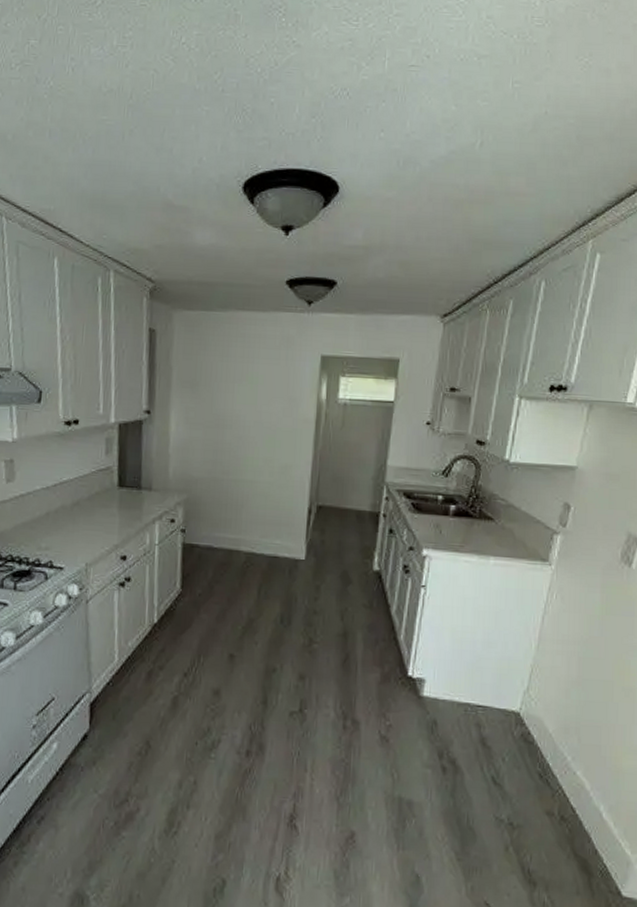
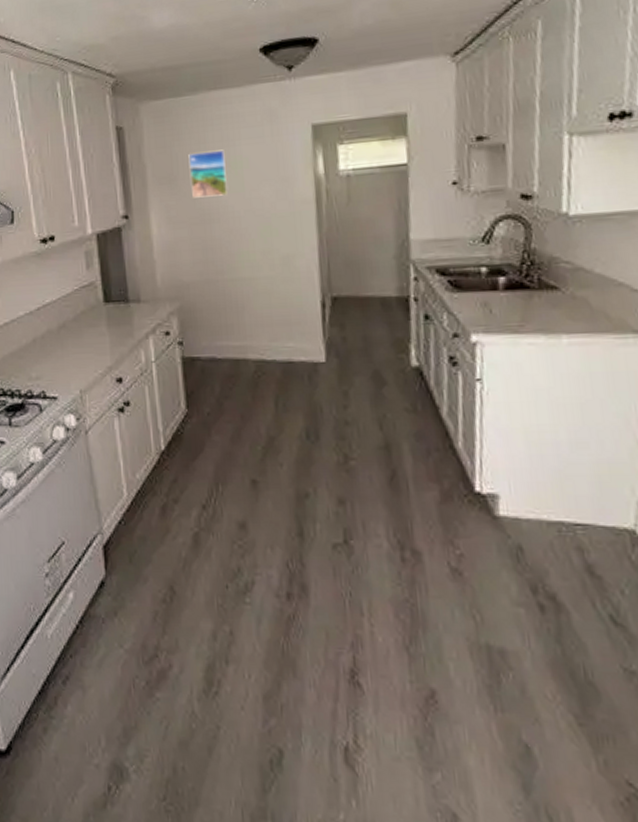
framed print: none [210,364,245,406] -> present [188,149,229,198]

